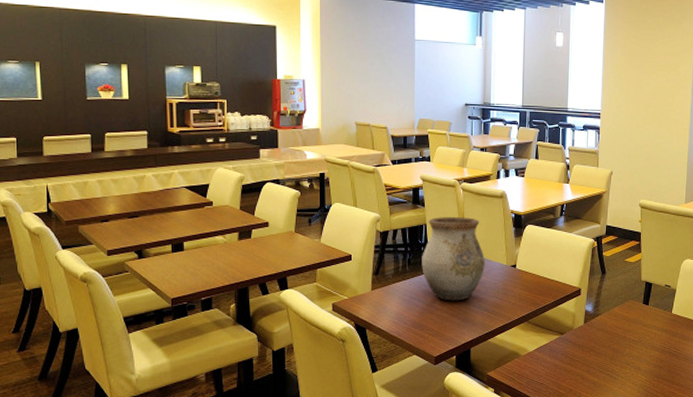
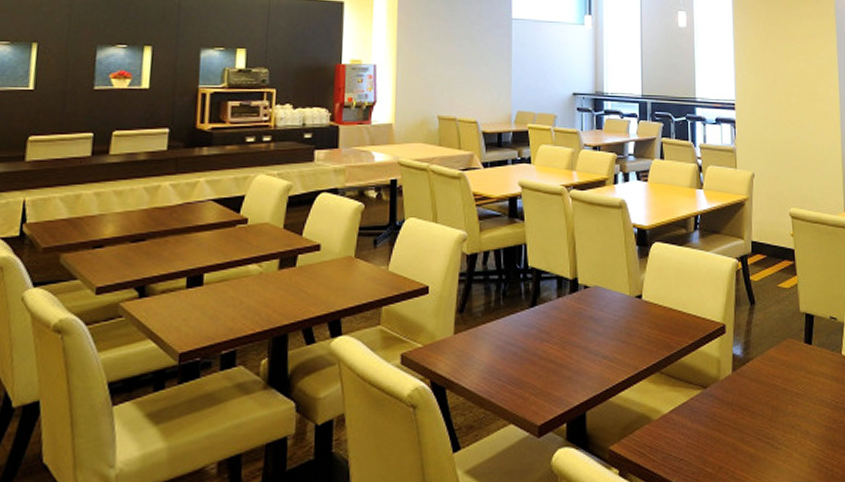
vase: present [422,217,485,301] -> none [520,234,602,346]

